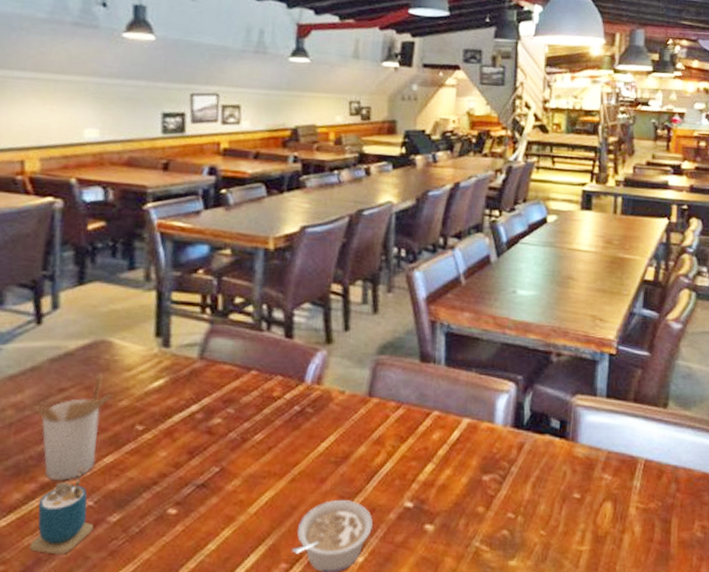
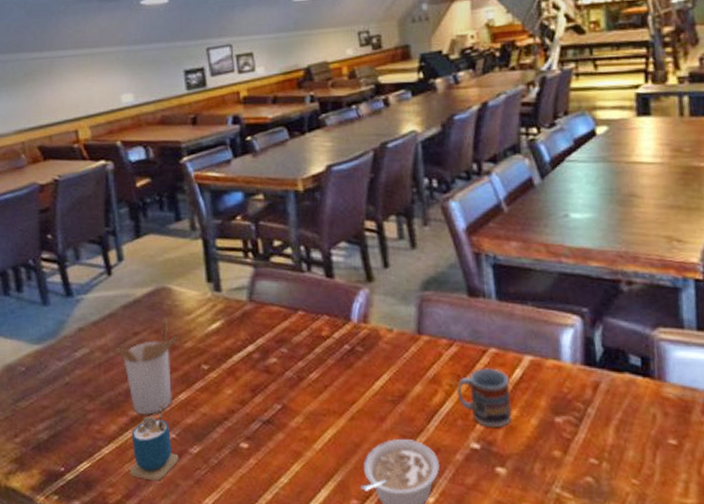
cup: none [398,430,448,487] -> present [457,368,512,428]

